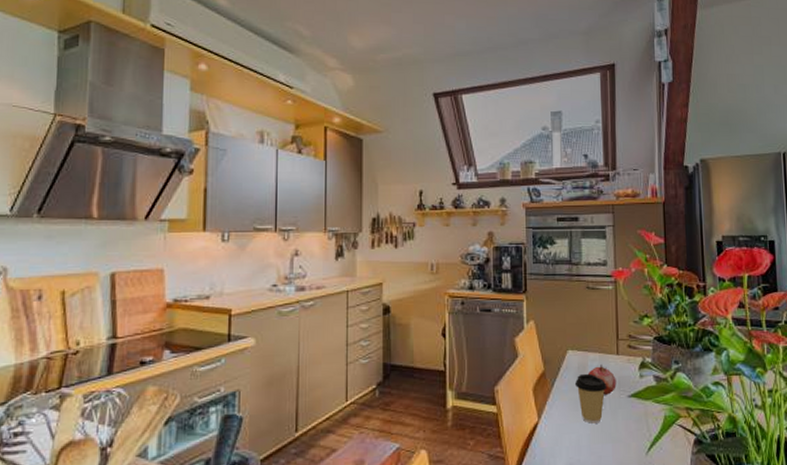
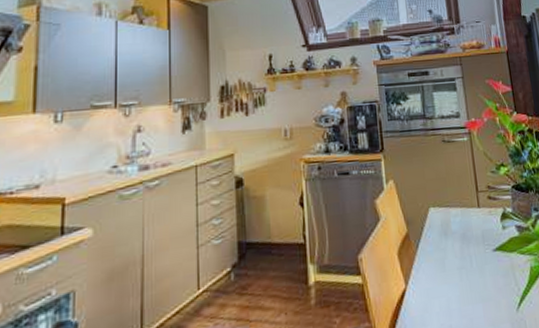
coffee cup: present [574,373,607,424] -> none [439,230,472,284]
fruit: present [587,364,617,395] -> none [451,219,481,251]

